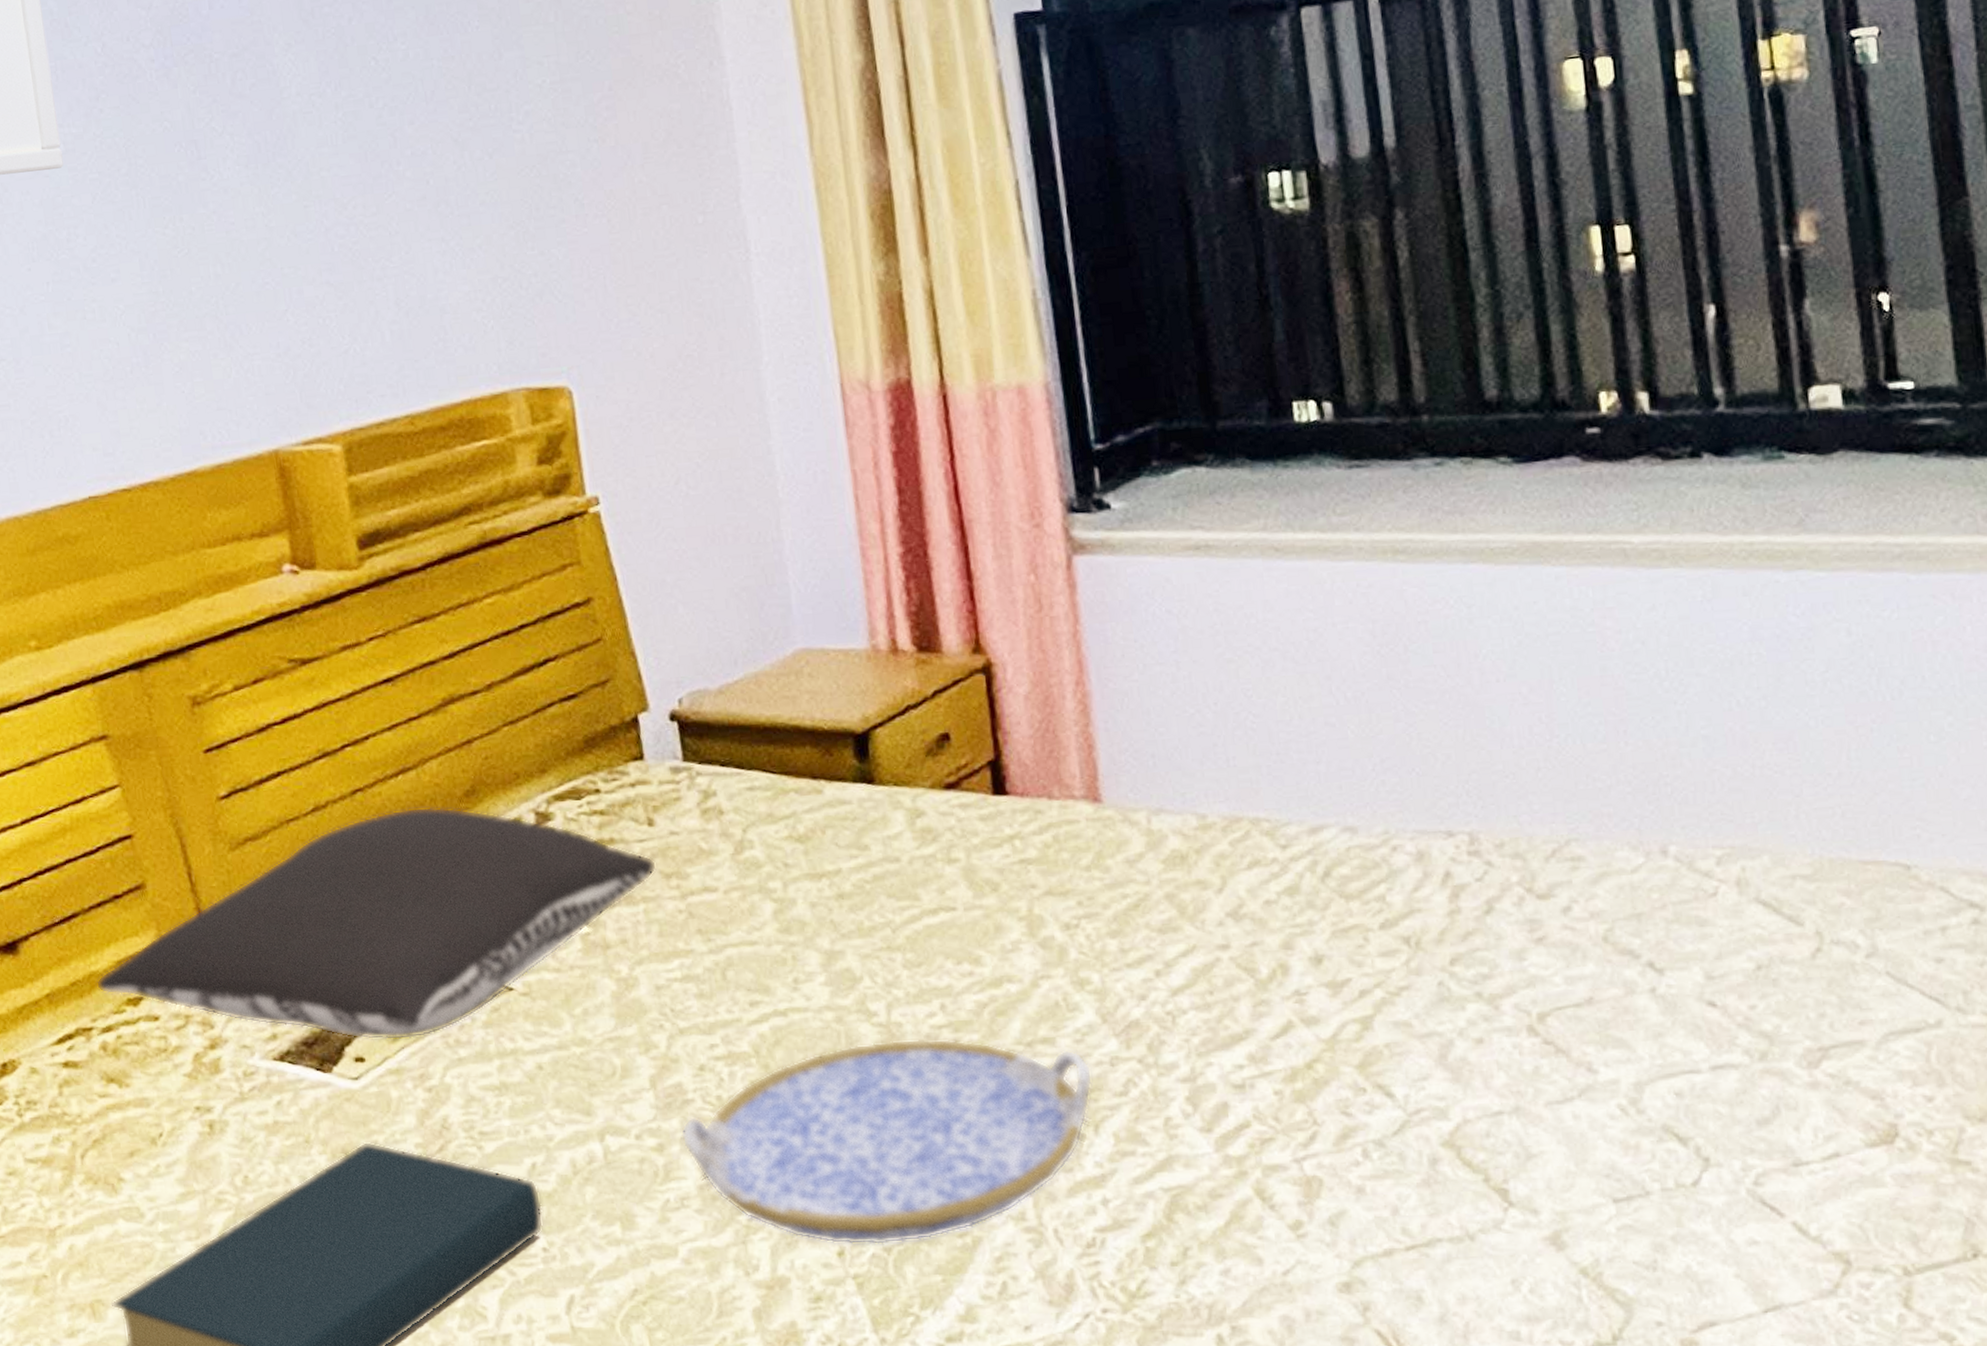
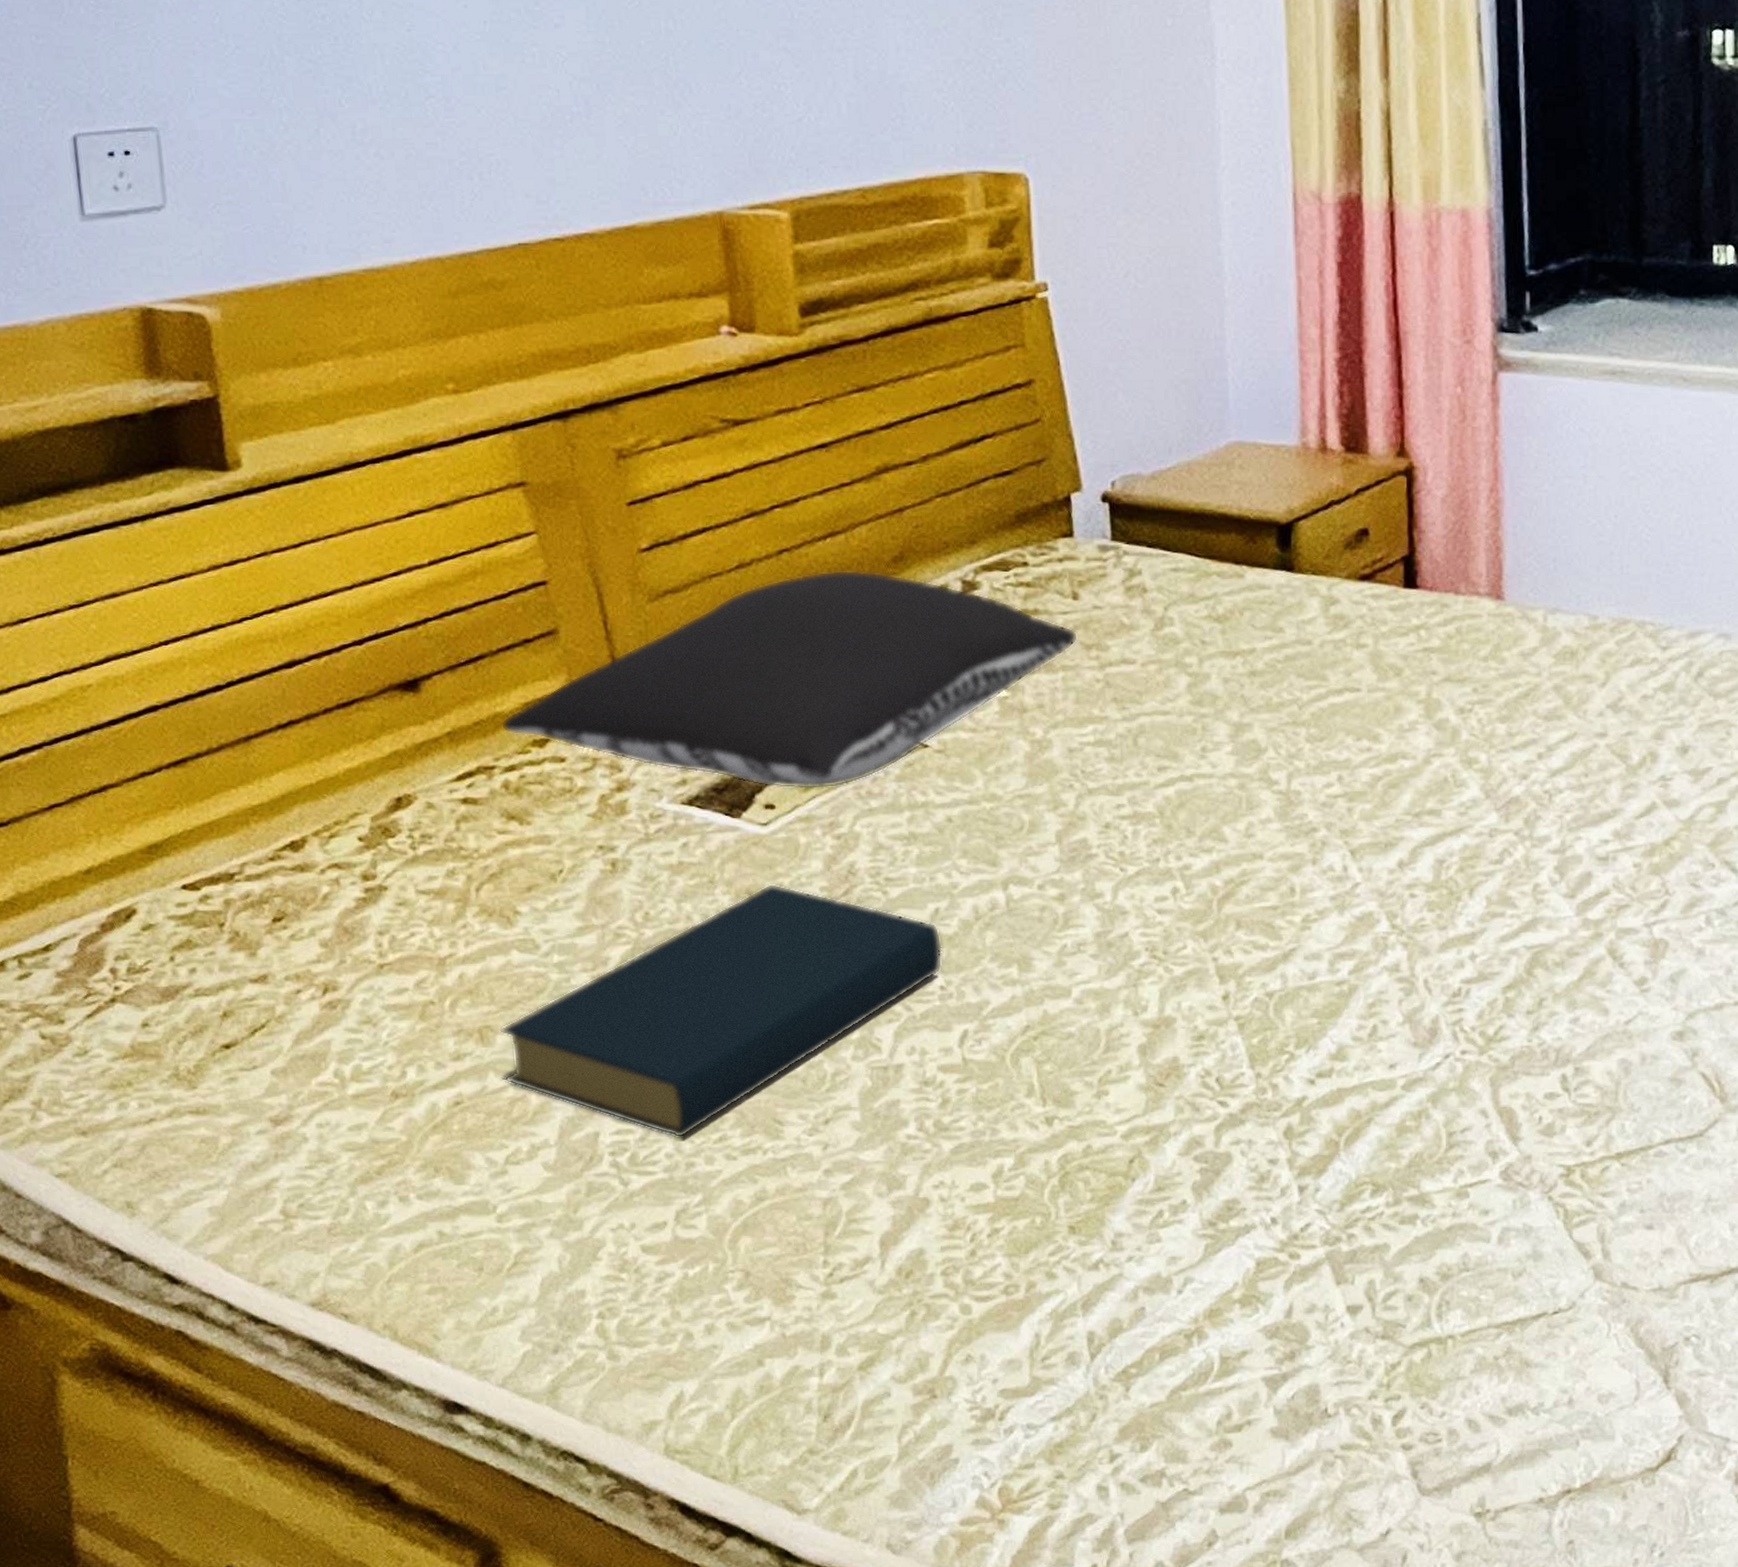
serving tray: present [680,1038,1093,1245] -> none [1082,806,1472,991]

